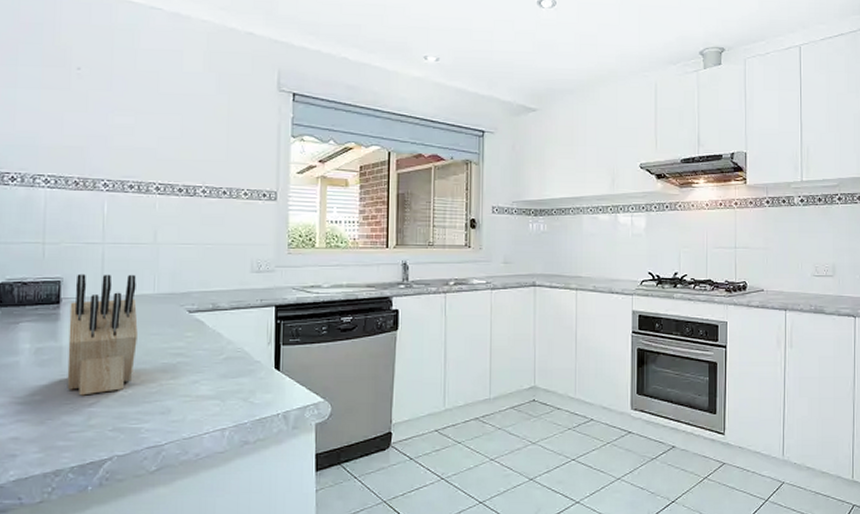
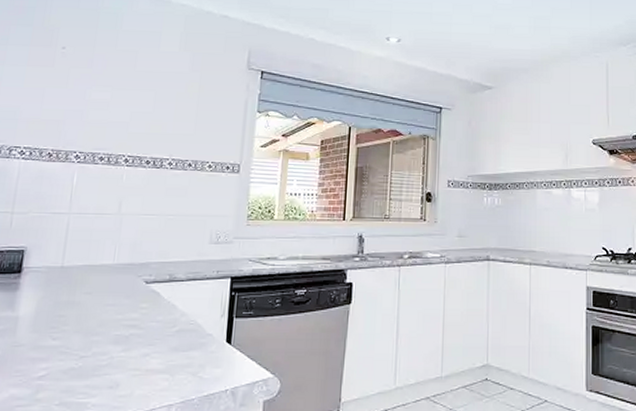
knife block: present [67,274,138,396] -> none [18,243,98,368]

